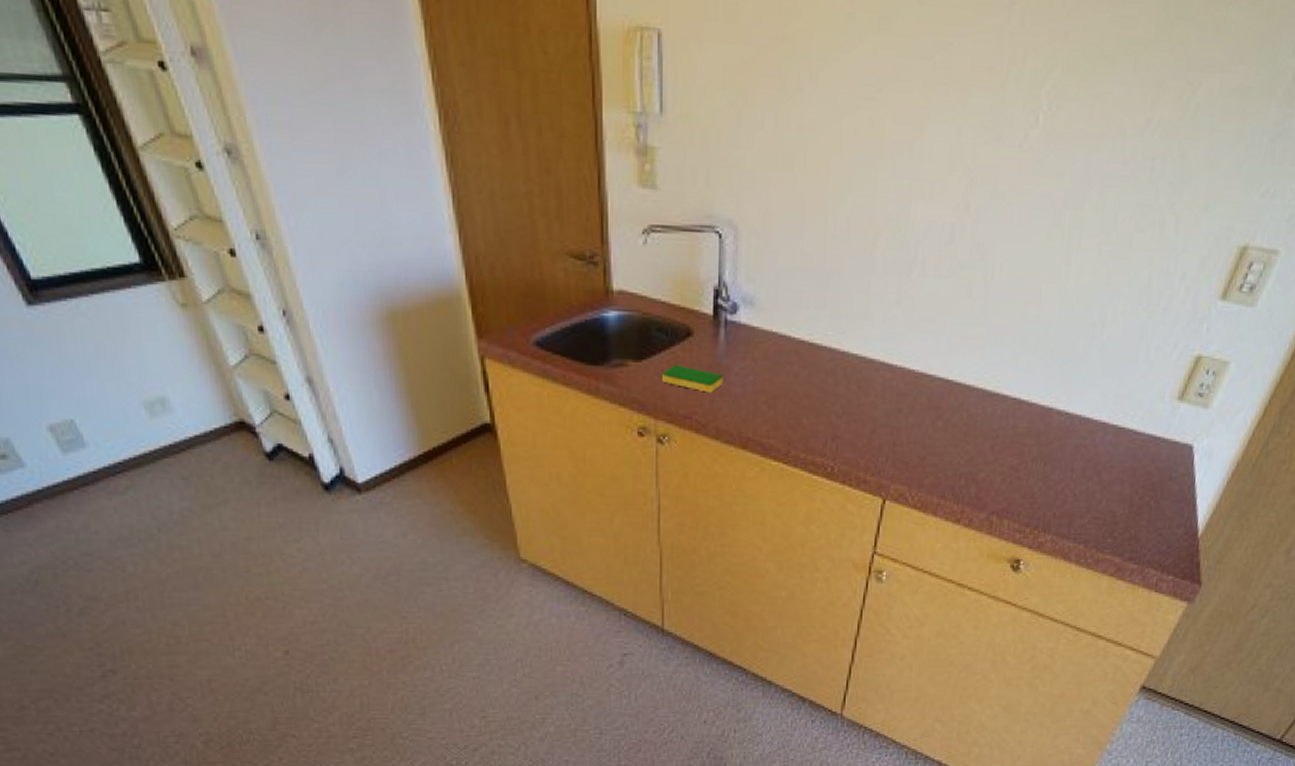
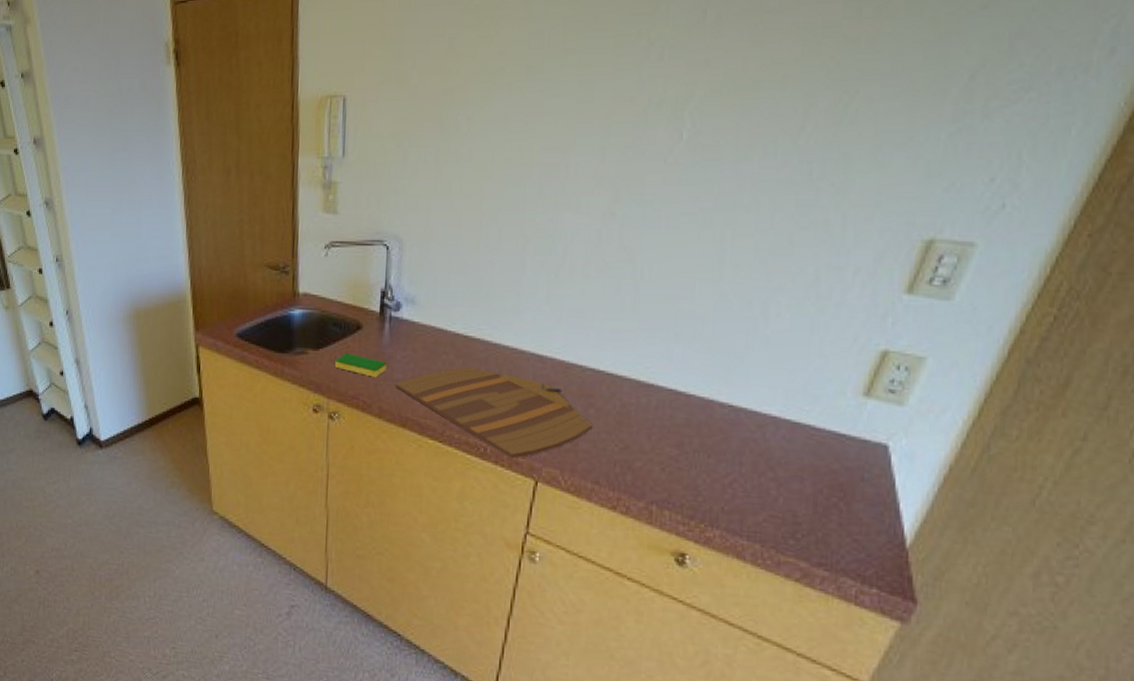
cutting board: none [734,378,941,477] -> present [396,366,593,459]

